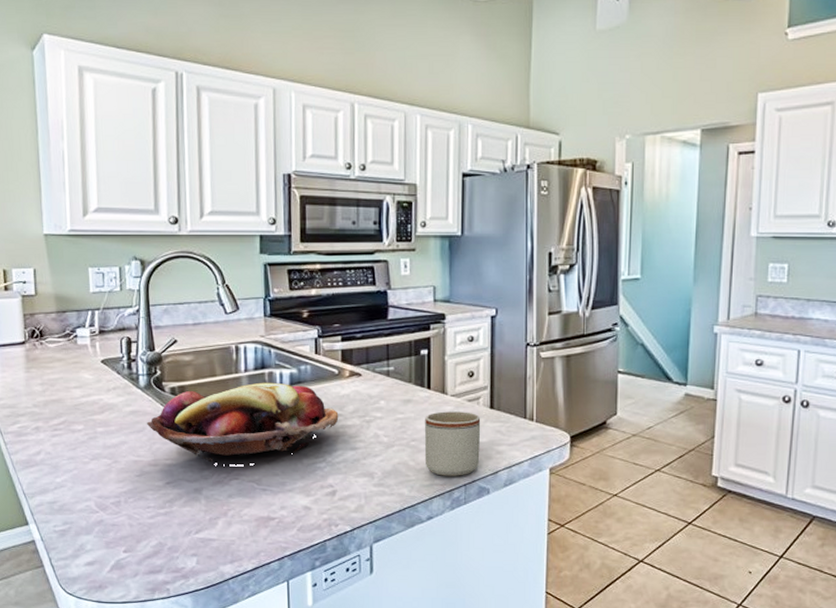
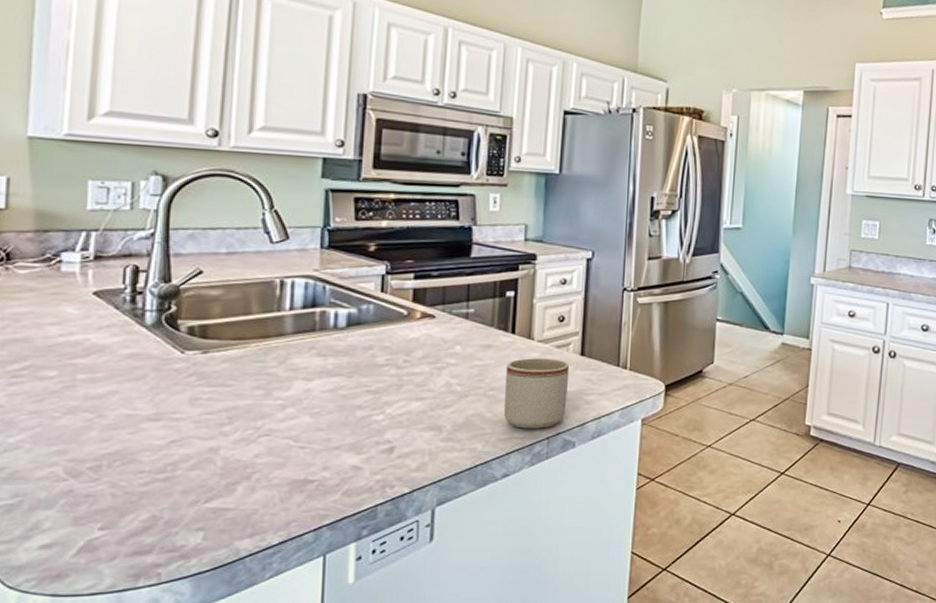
fruit basket: present [147,382,339,466] -> none [151,322,405,419]

